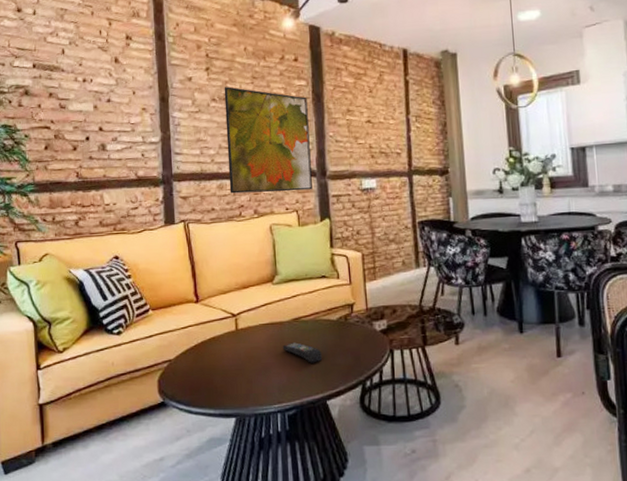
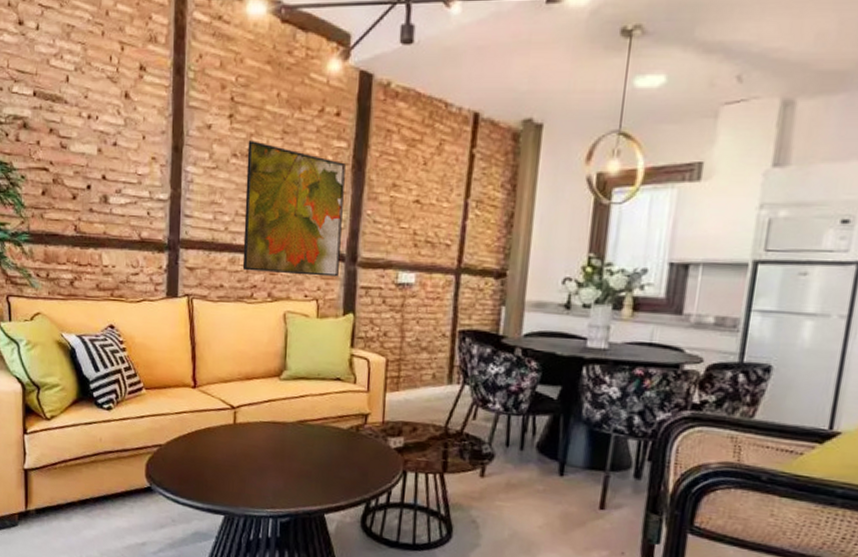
remote control: present [282,342,322,363] -> none [282,446,325,472]

